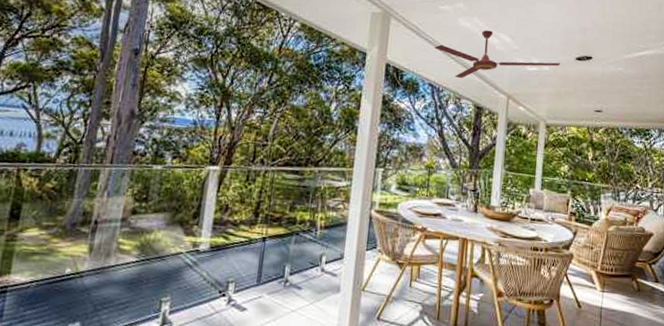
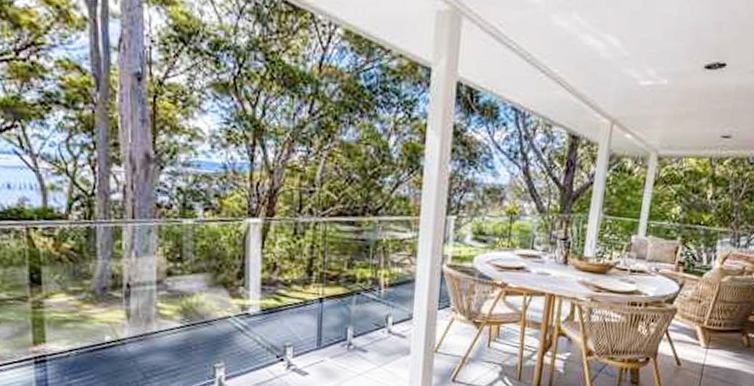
ceiling fan: present [434,30,561,78] -> none [519,30,684,98]

